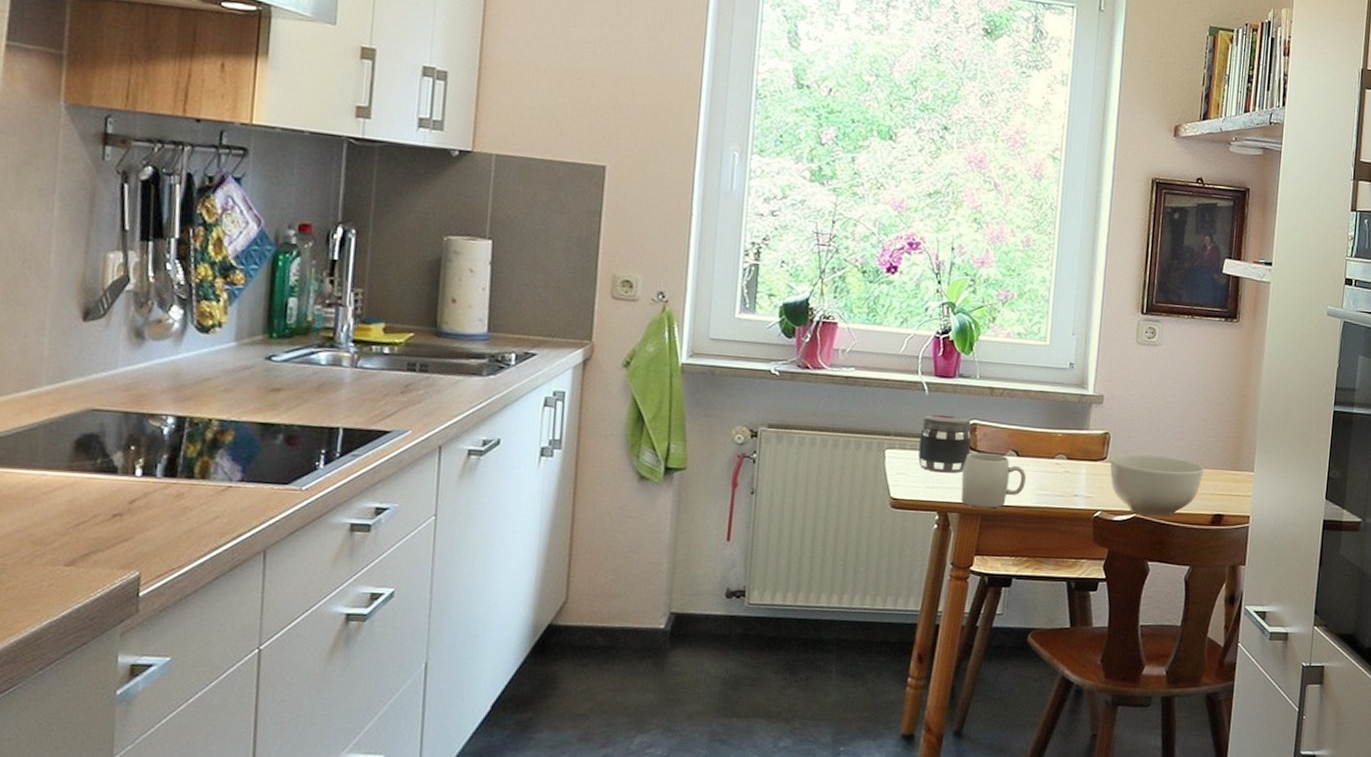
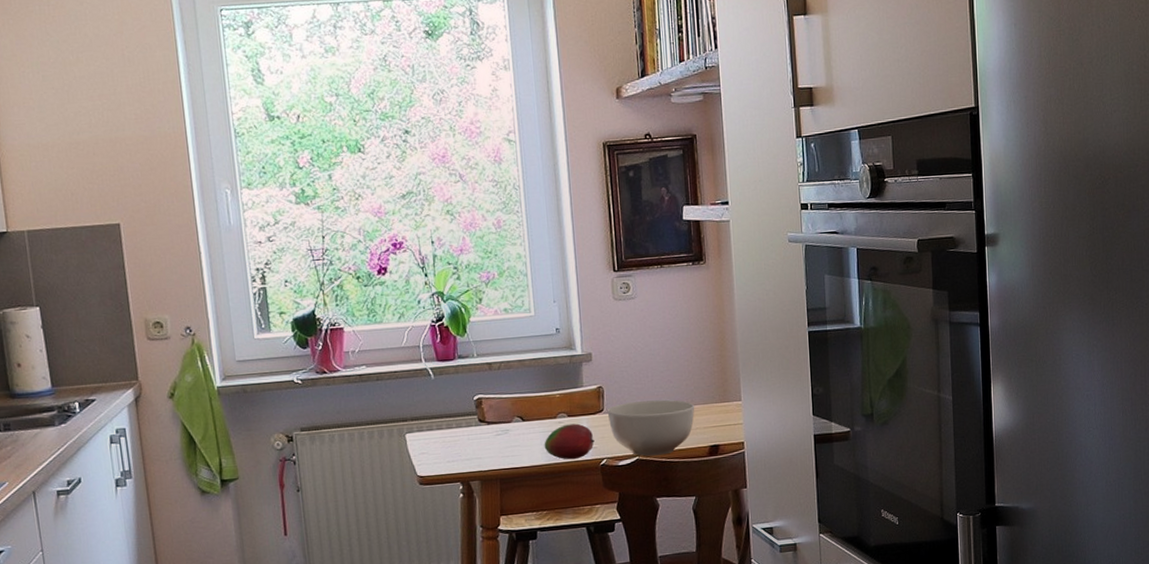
jar: present [918,414,972,473] -> none [433,394,481,447]
mug: present [961,452,1026,509] -> none [476,422,534,473]
fruit: none [1036,467,1091,507] -> present [544,423,595,460]

